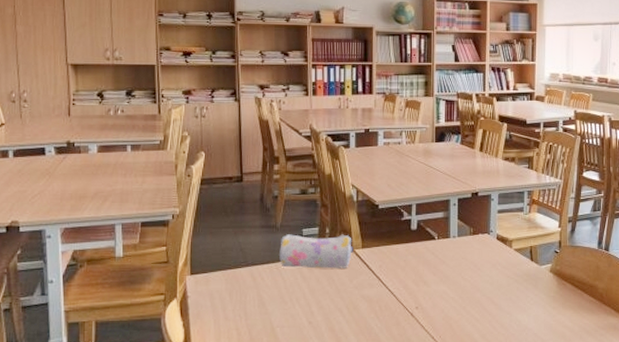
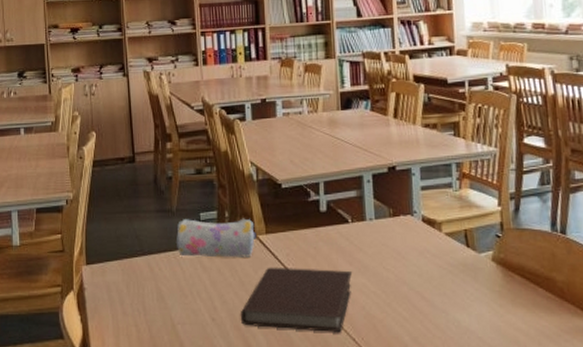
notebook: none [335,277,436,333] -> present [241,267,353,333]

